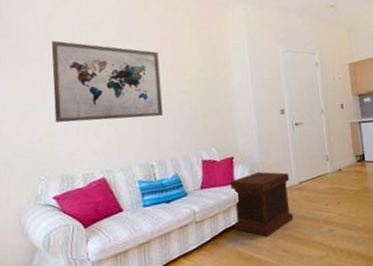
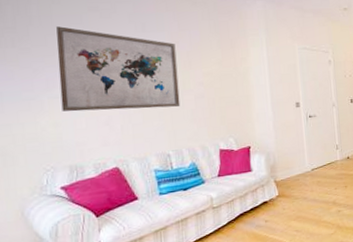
side table: present [230,172,294,237] -> none [247,160,306,219]

